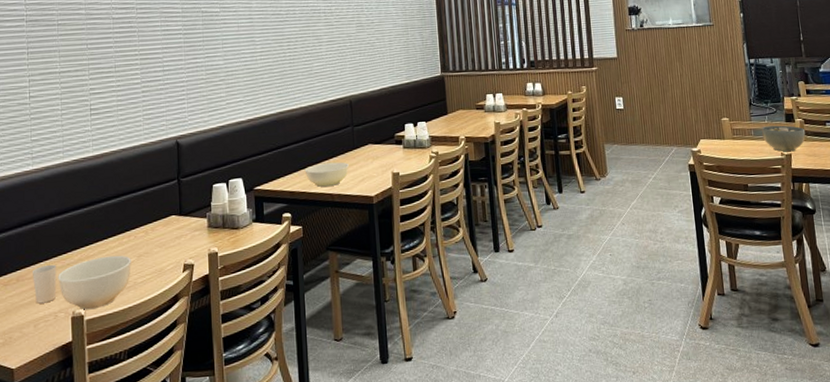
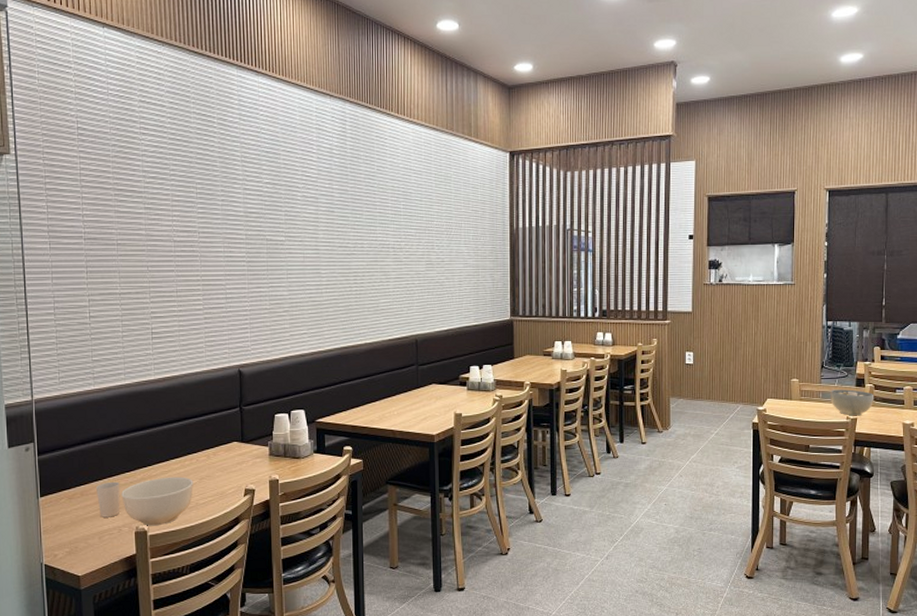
bowl: present [304,162,349,187] -> none [367,400,411,424]

